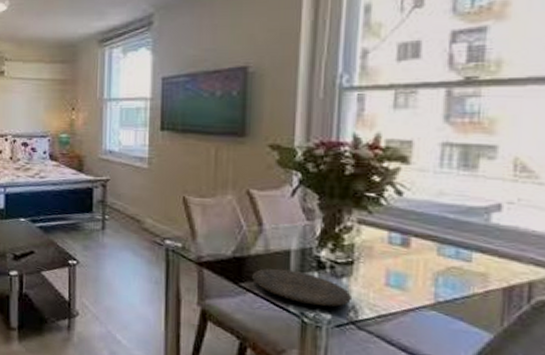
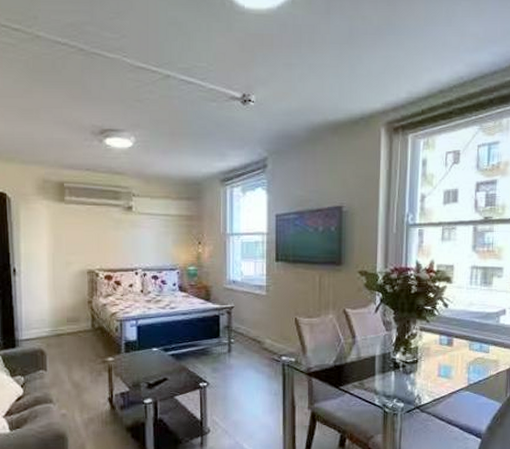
plate: present [252,268,351,307] -> none [349,371,417,398]

